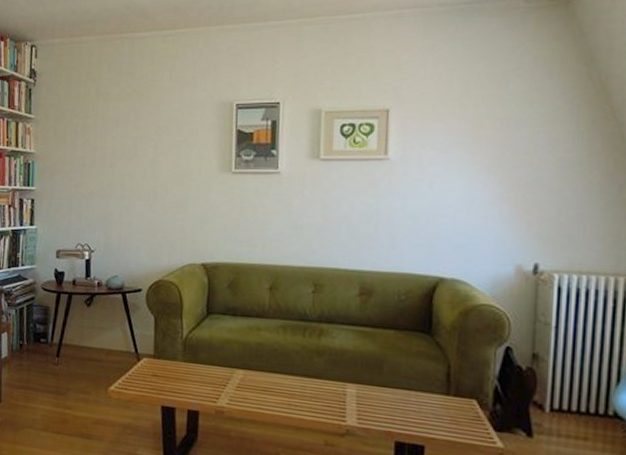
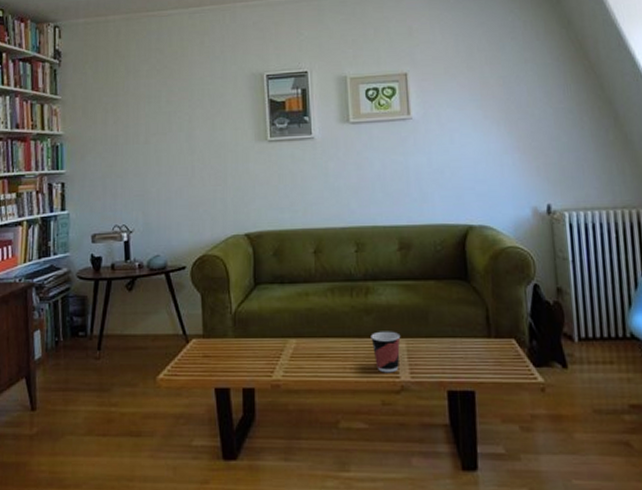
cup: none [319,373,351,416] -> present [370,331,401,373]

